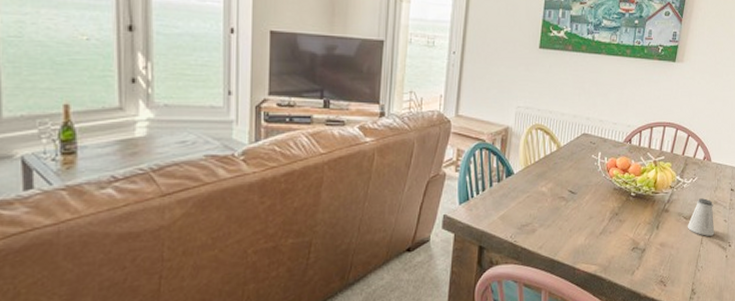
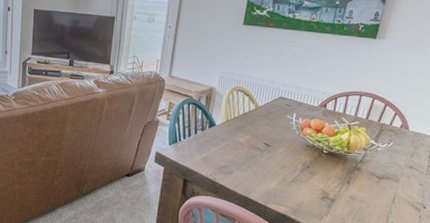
saltshaker: present [687,198,715,236] -> none [379,162,409,196]

